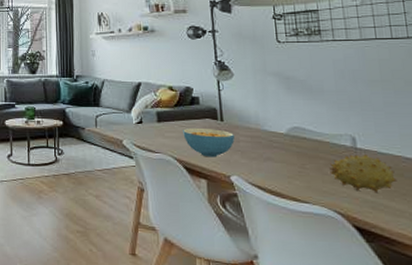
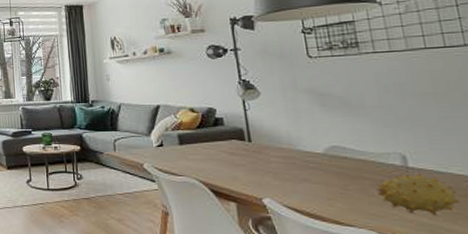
cereal bowl: present [183,128,234,158] -> none [207,150,265,180]

